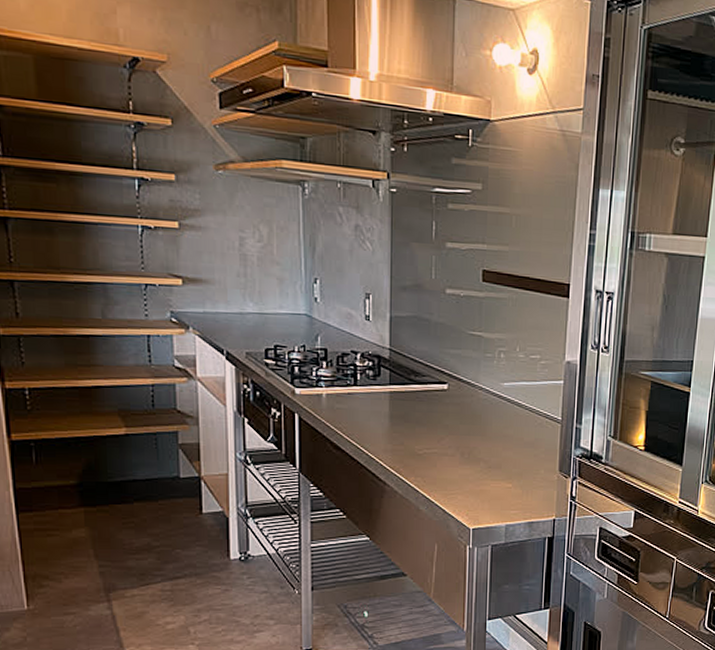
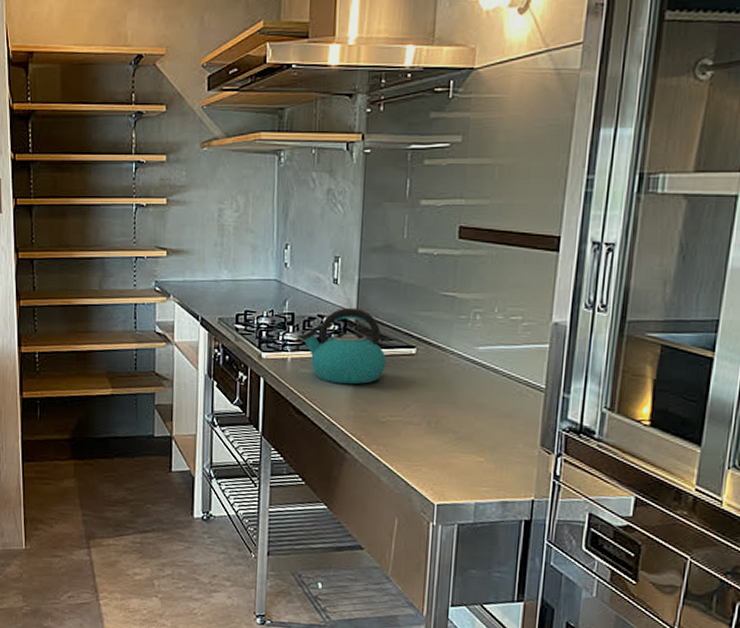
kettle: none [335,344,420,420] -> present [300,307,386,385]

